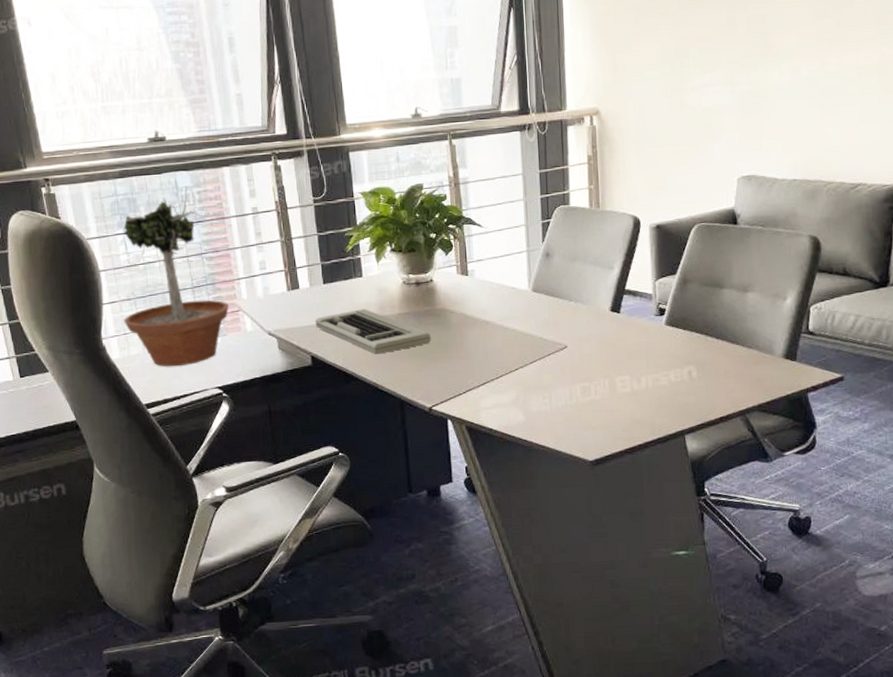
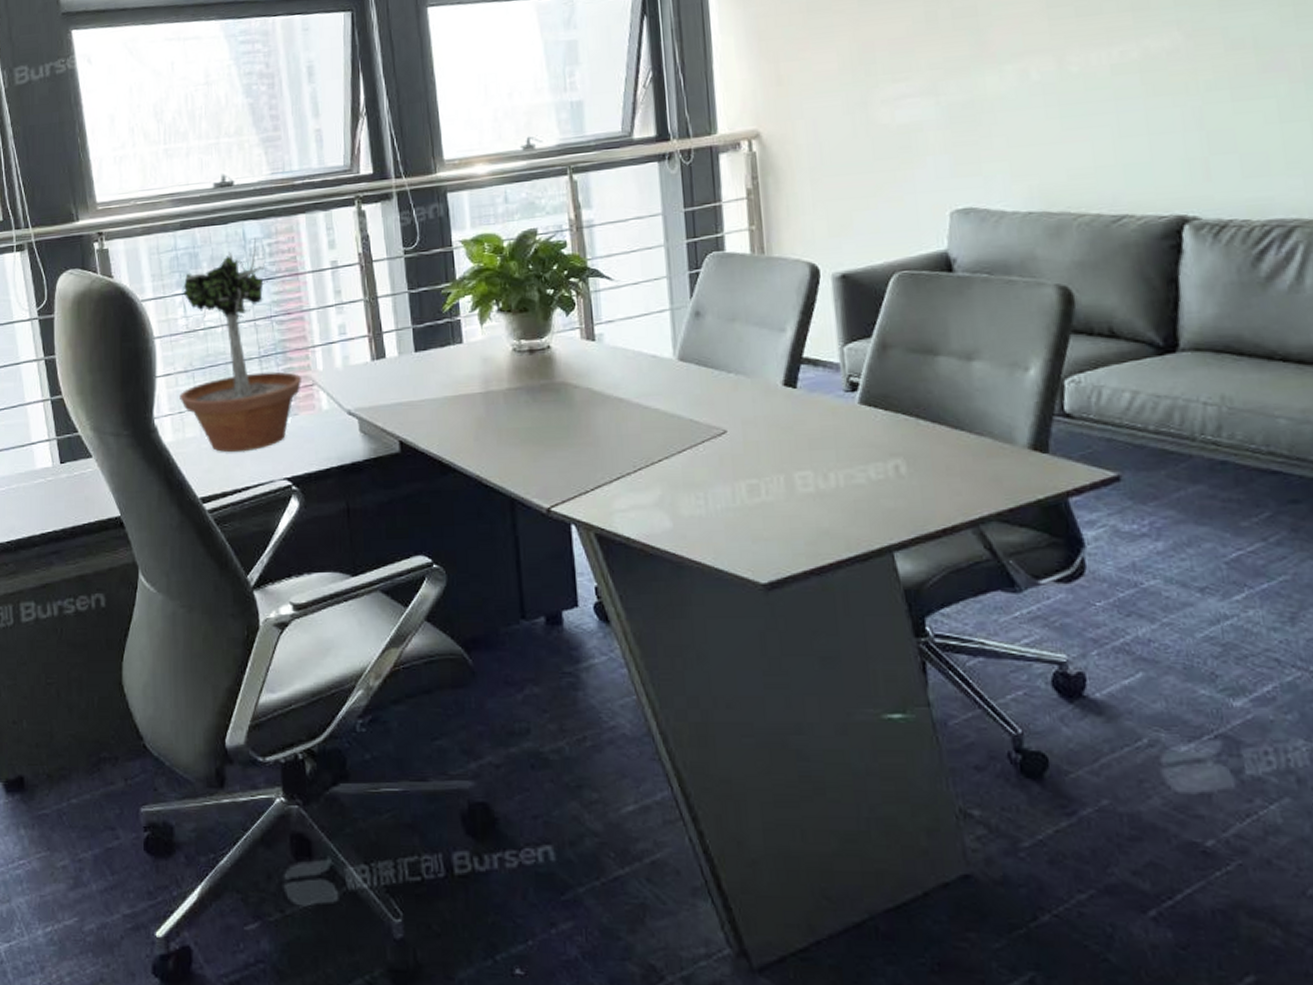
computer keyboard: present [315,309,431,355] -> none [405,383,549,440]

